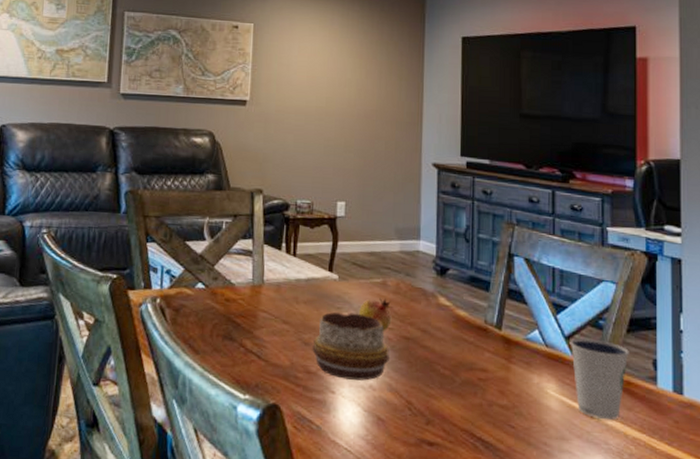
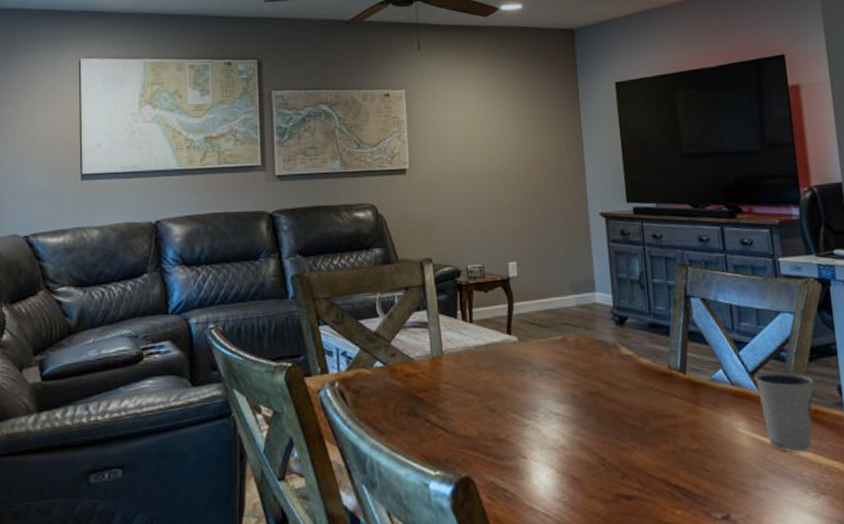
decorative bowl: present [312,312,389,381] -> none [499,373,578,443]
fruit: present [358,298,393,333] -> none [541,355,576,390]

